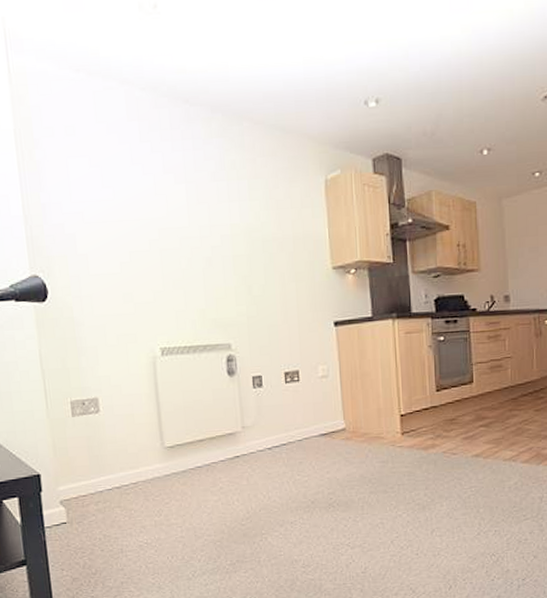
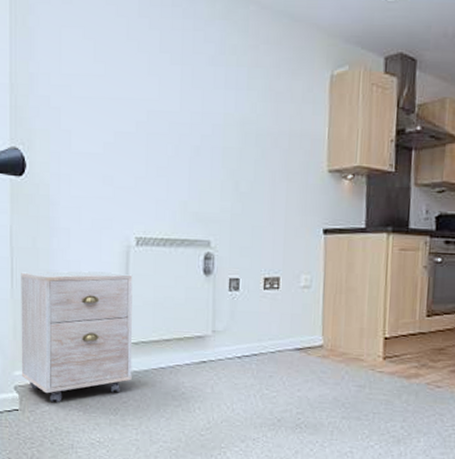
cabinet: none [54,383,171,511] -> present [21,270,133,402]

